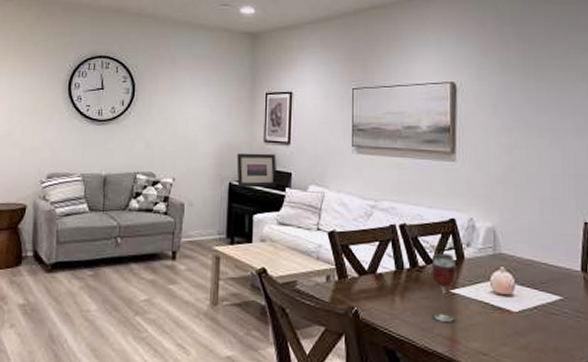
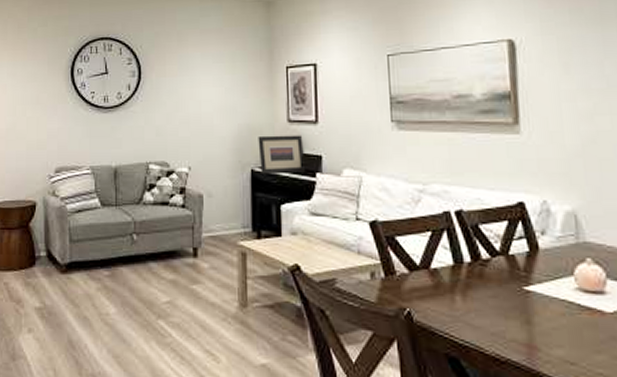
wineglass: present [431,253,457,322] -> none [498,244,532,325]

